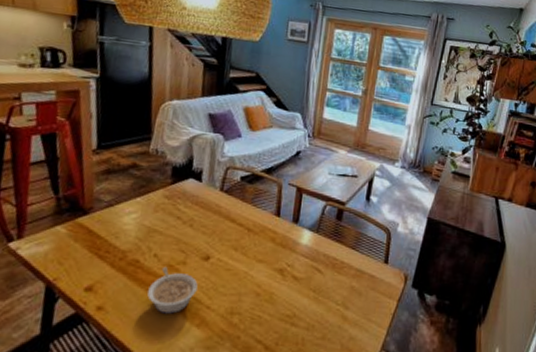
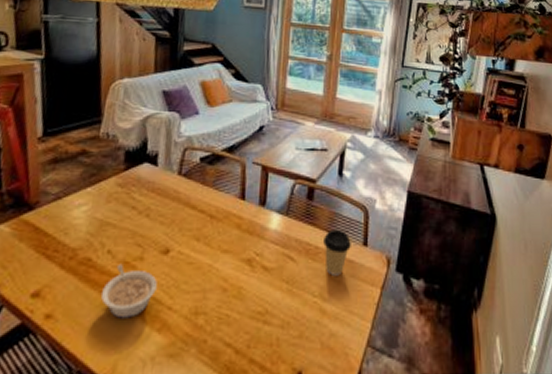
coffee cup: none [349,247,374,288] -> present [323,229,351,276]

